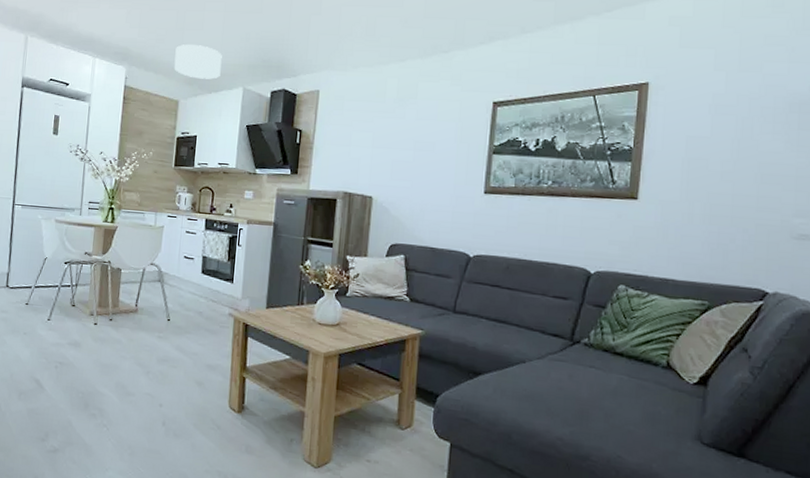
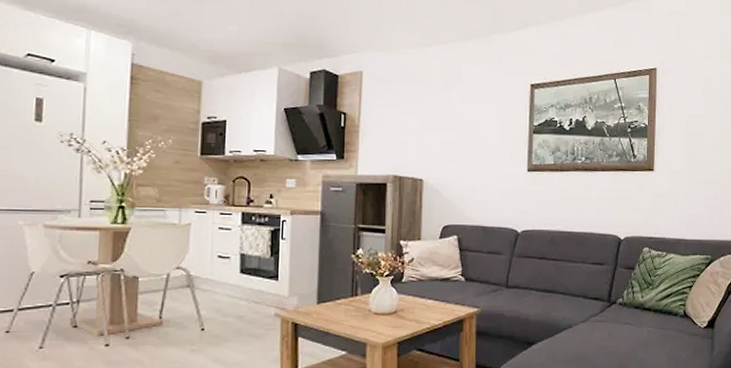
ceiling light: present [174,44,222,79] -> none [194,18,252,58]

